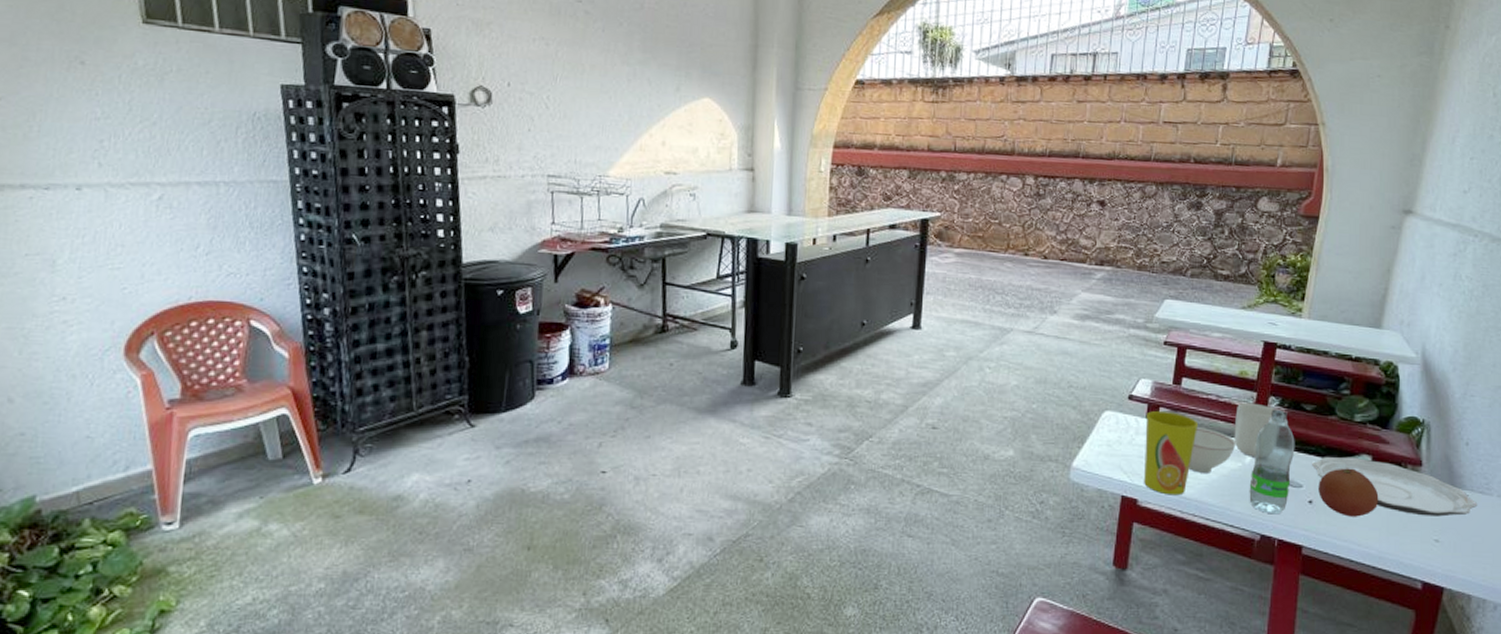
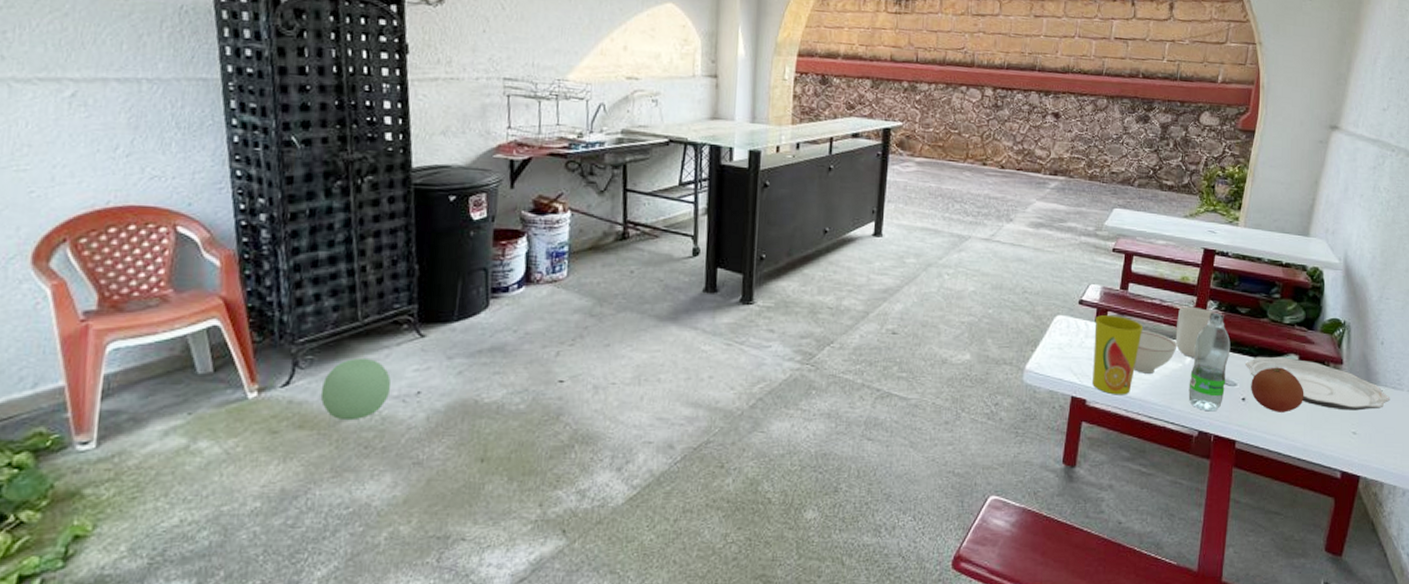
ball: none [378,446,444,507] -> present [320,357,392,421]

